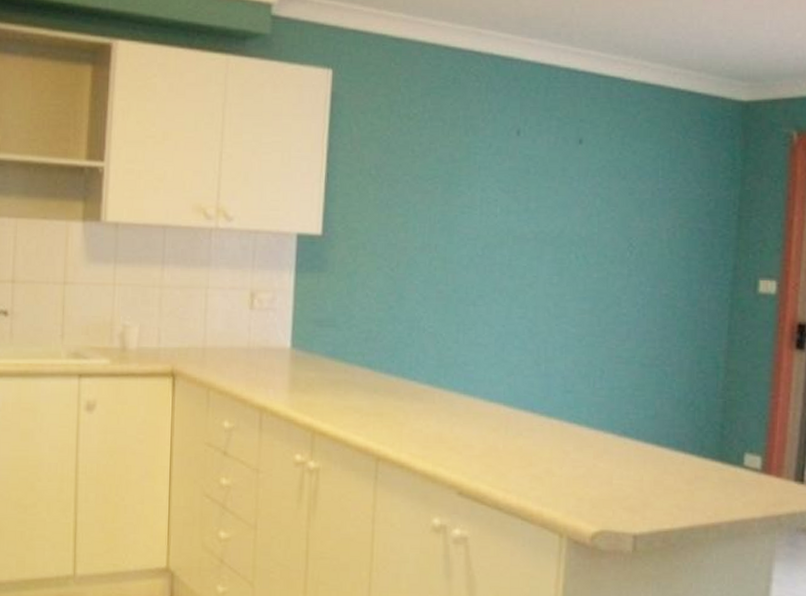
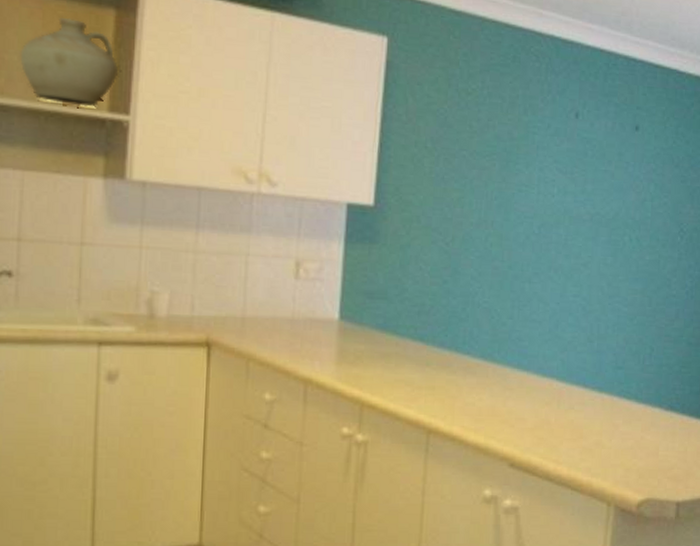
ceramic jug: none [14,77,95,156] -> present [20,18,119,107]

